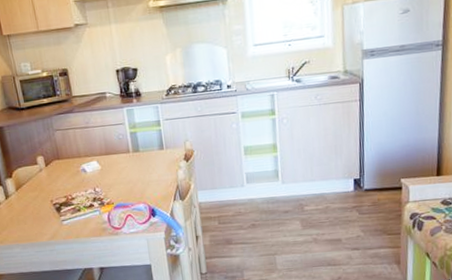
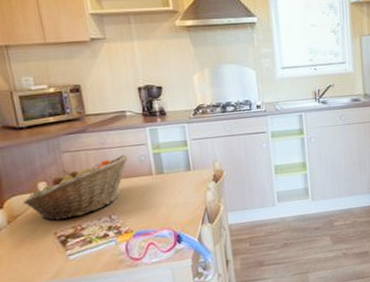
fruit basket: none [26,133,108,191] -> present [22,155,128,221]

